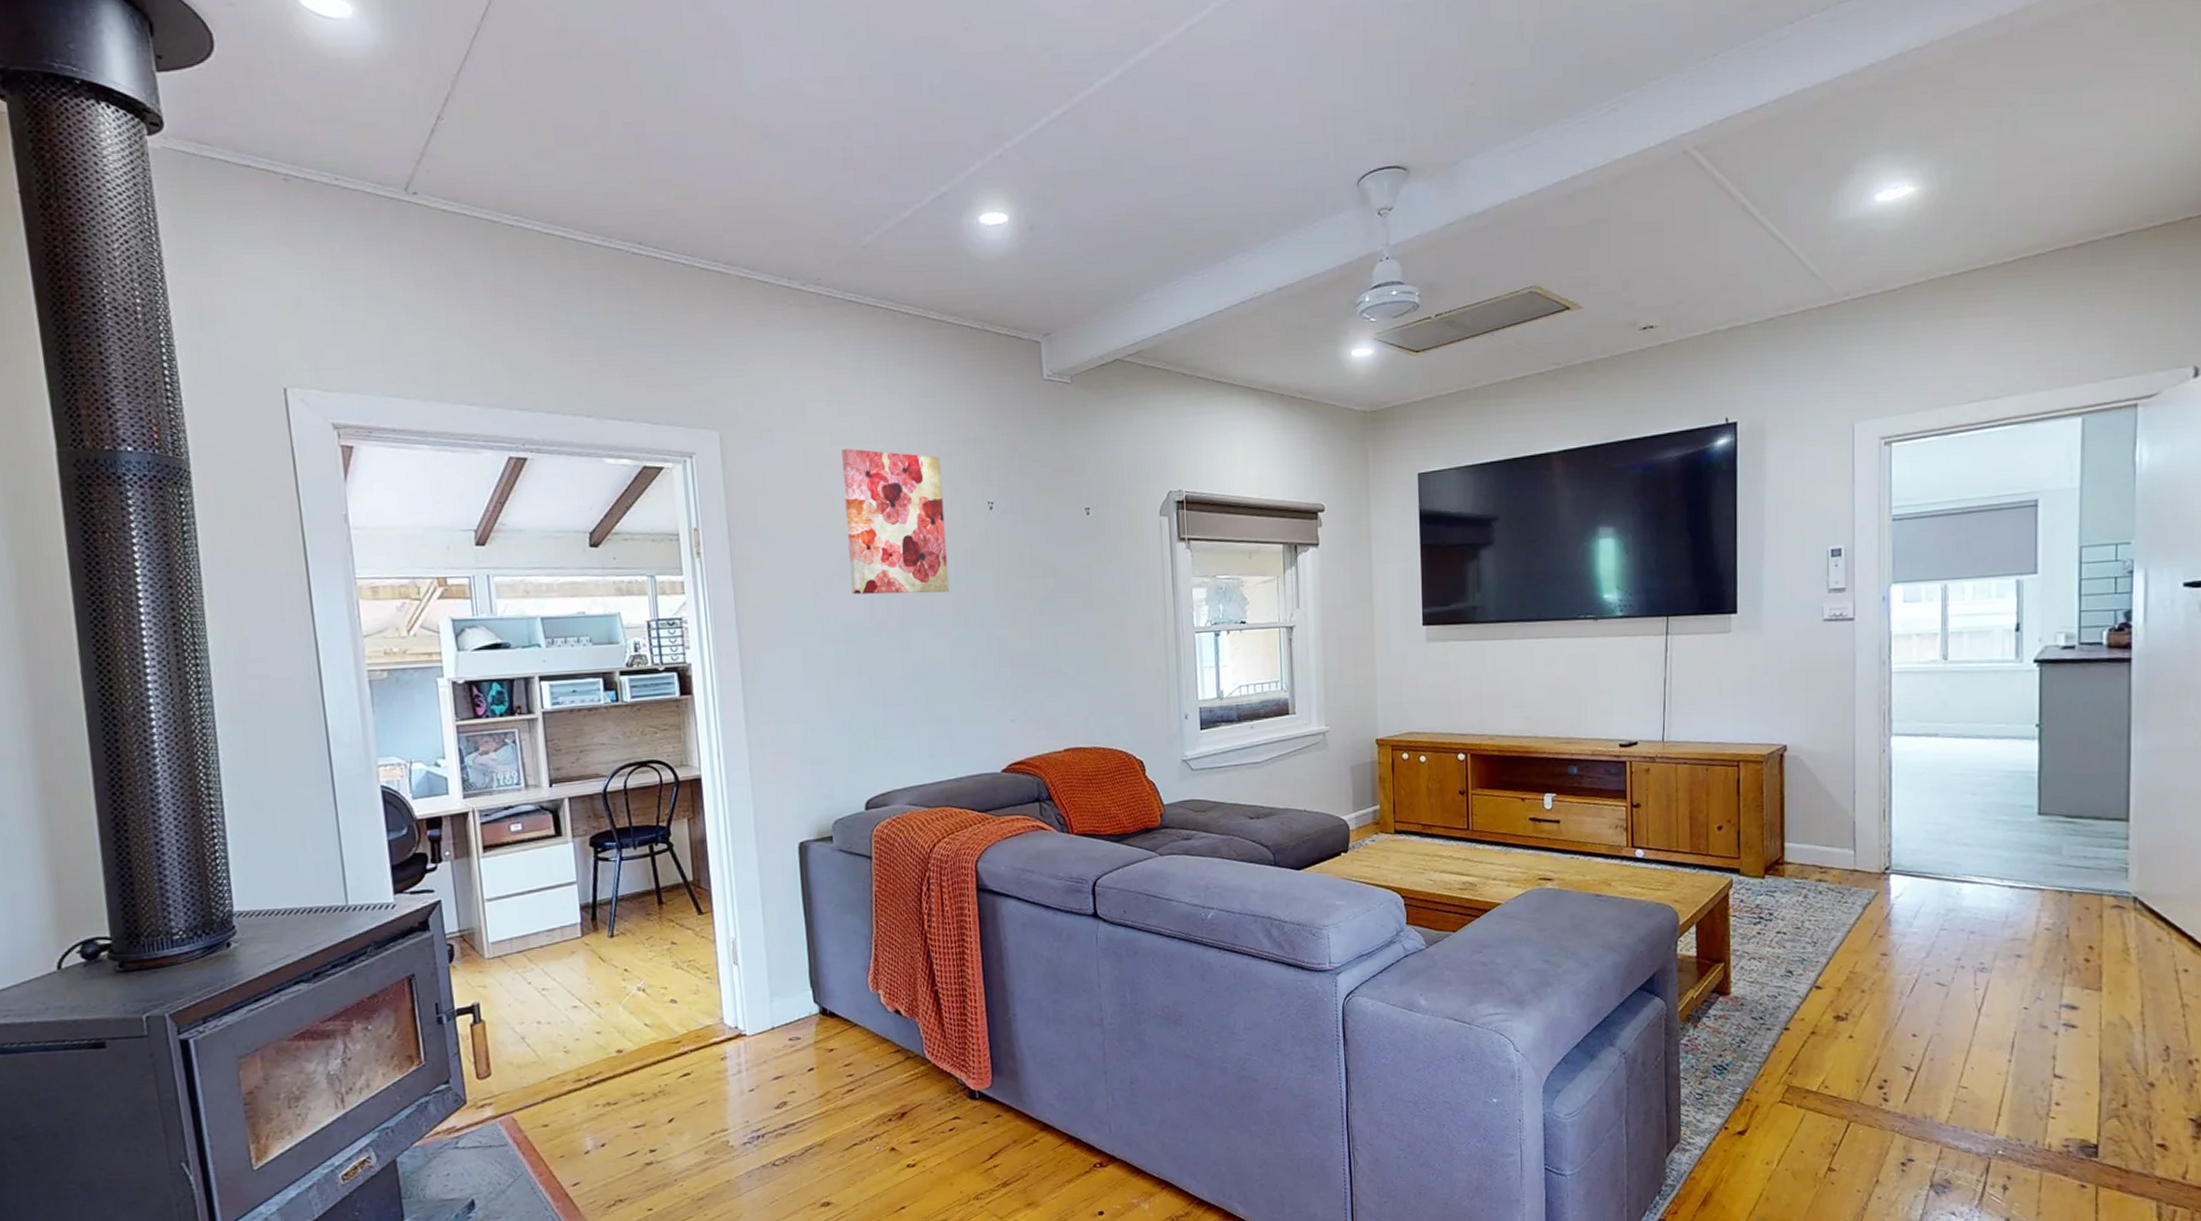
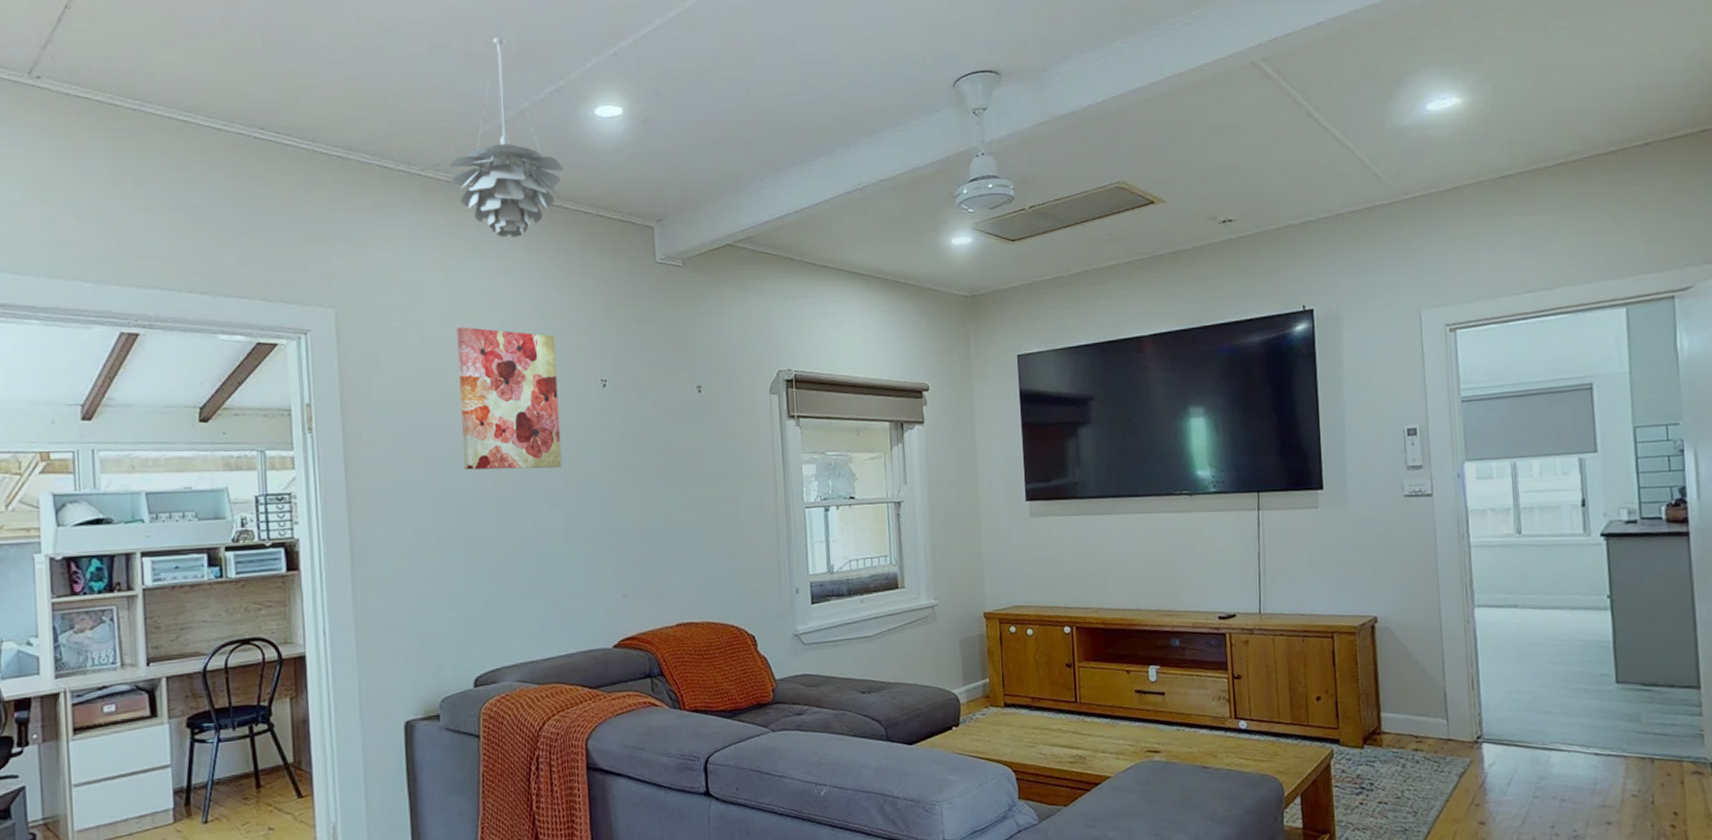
pendant light: none [830,140,948,355] -> present [449,37,564,238]

